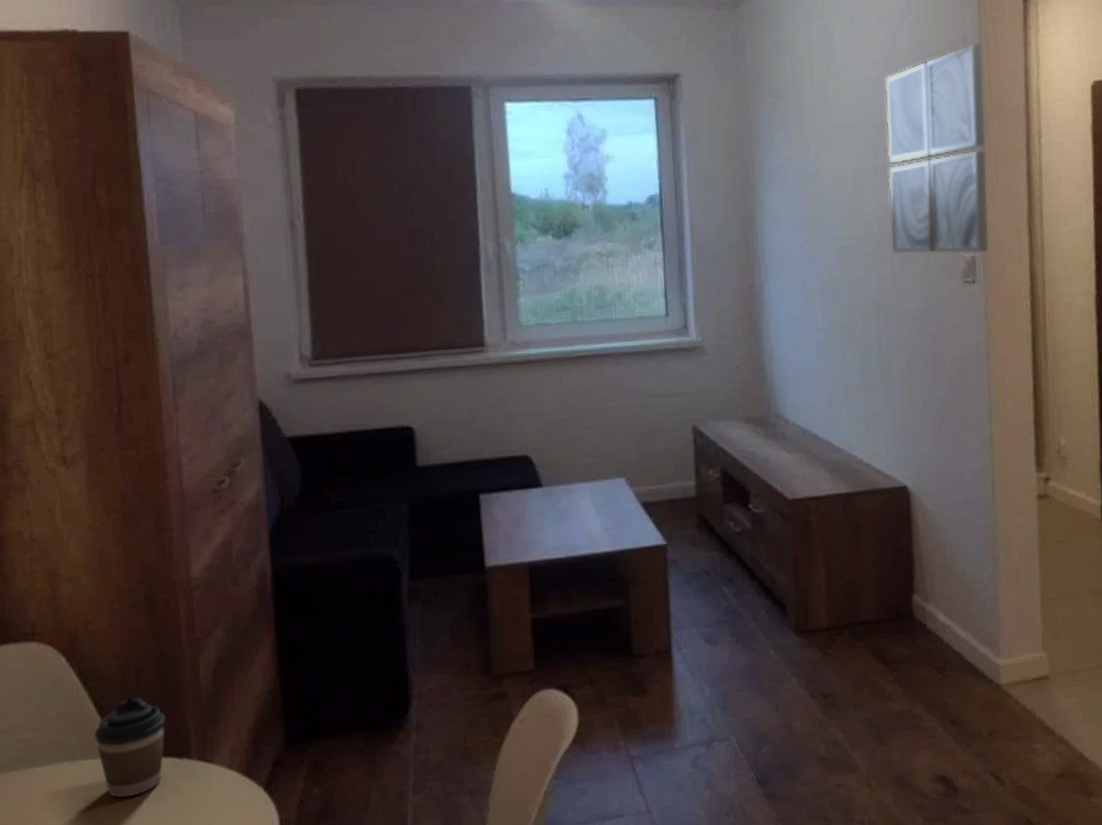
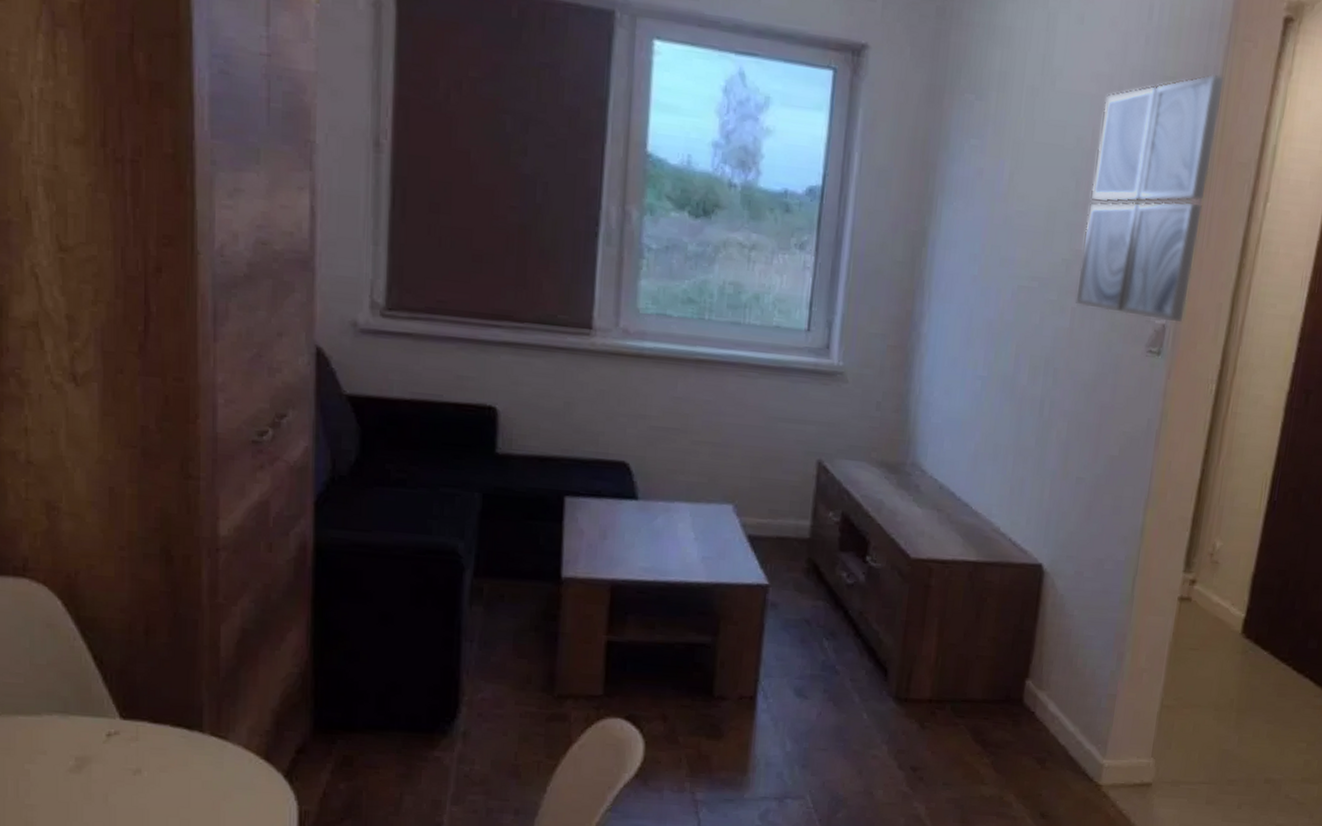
coffee cup: present [94,698,166,798] -> none [92,658,177,763]

